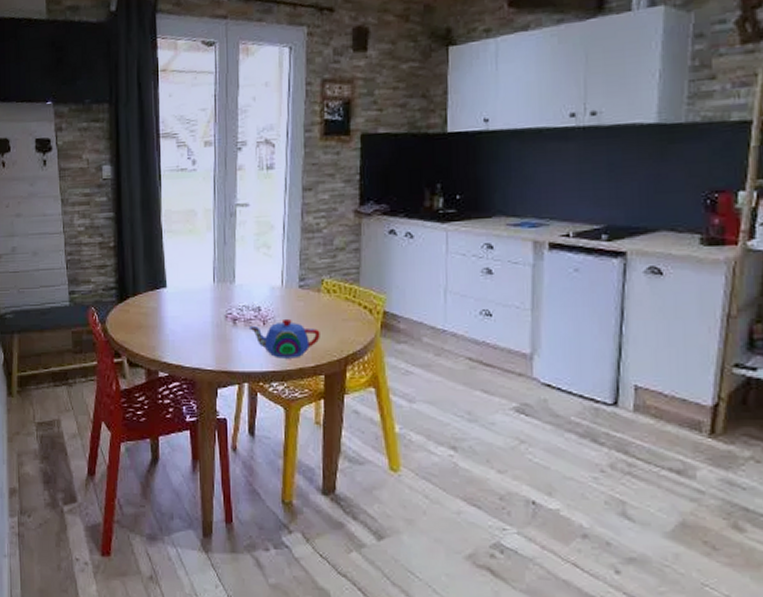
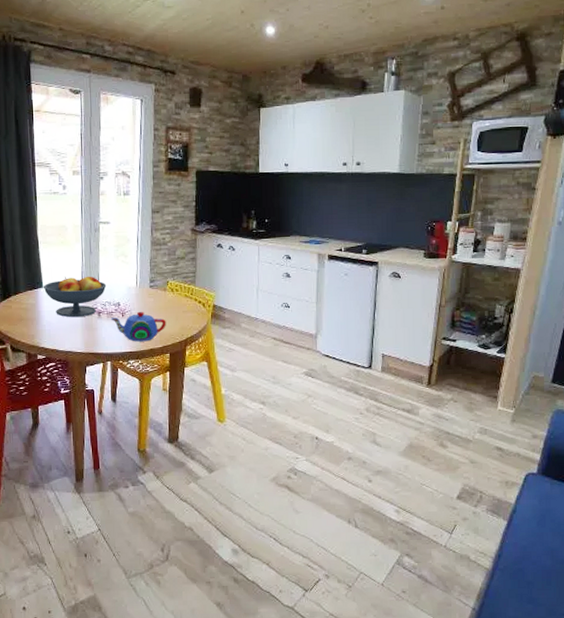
fruit bowl: none [166,272,244,324] -> present [43,276,107,317]

